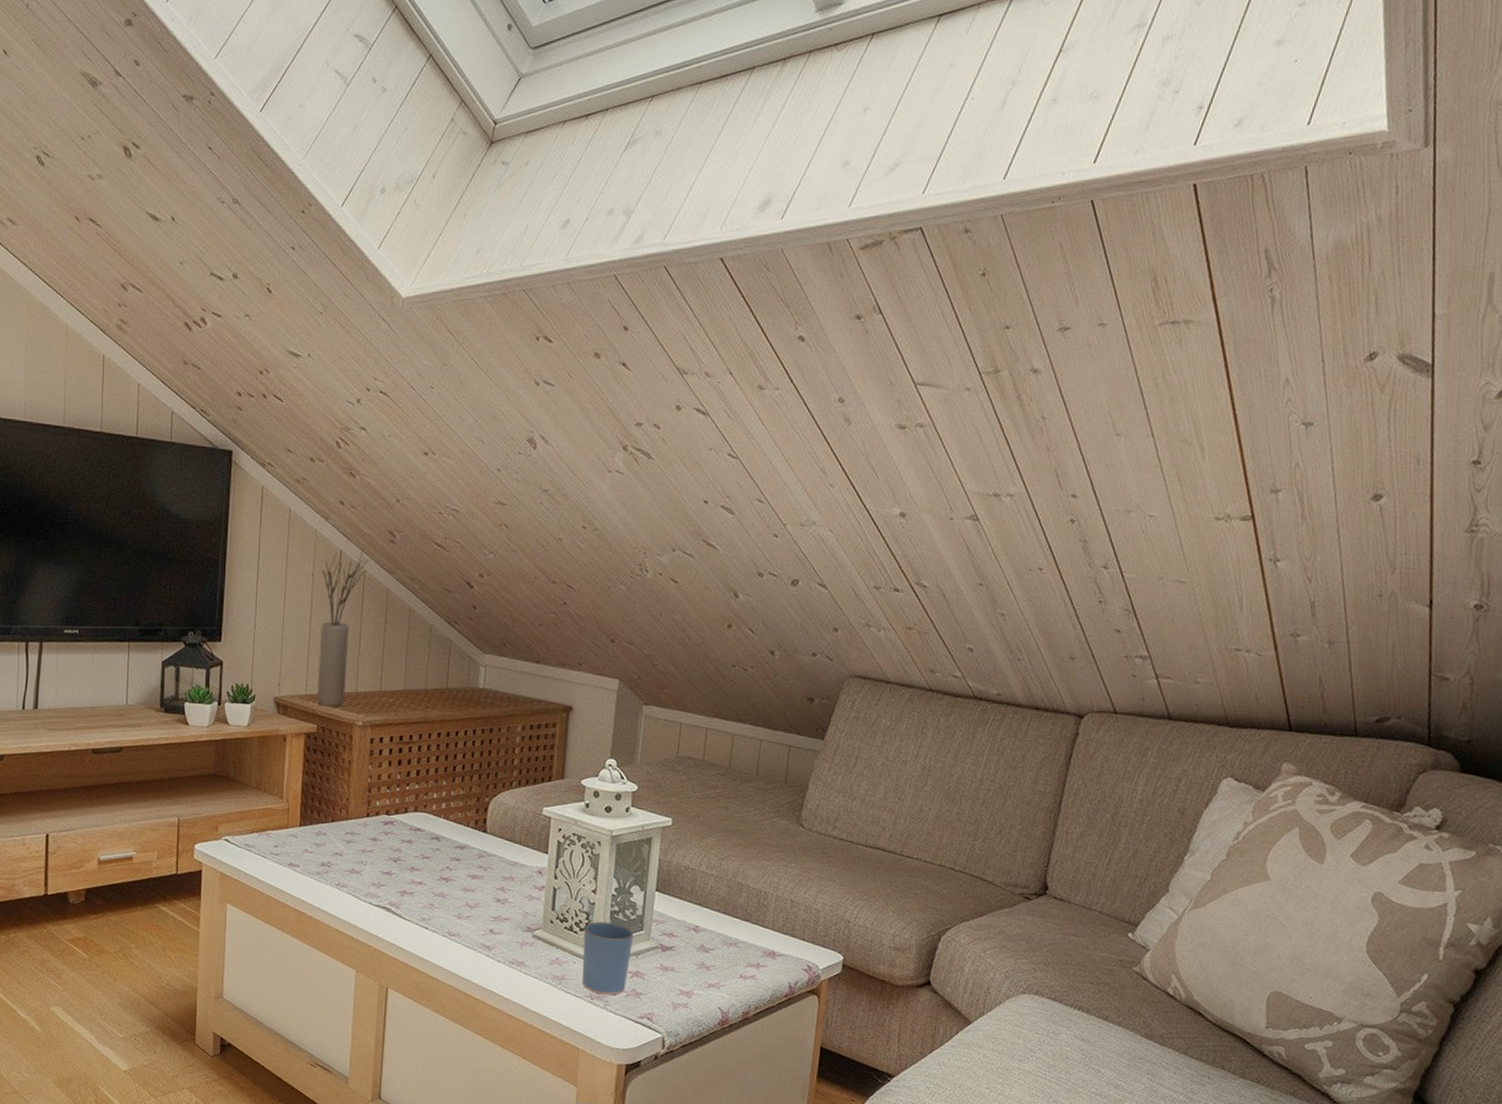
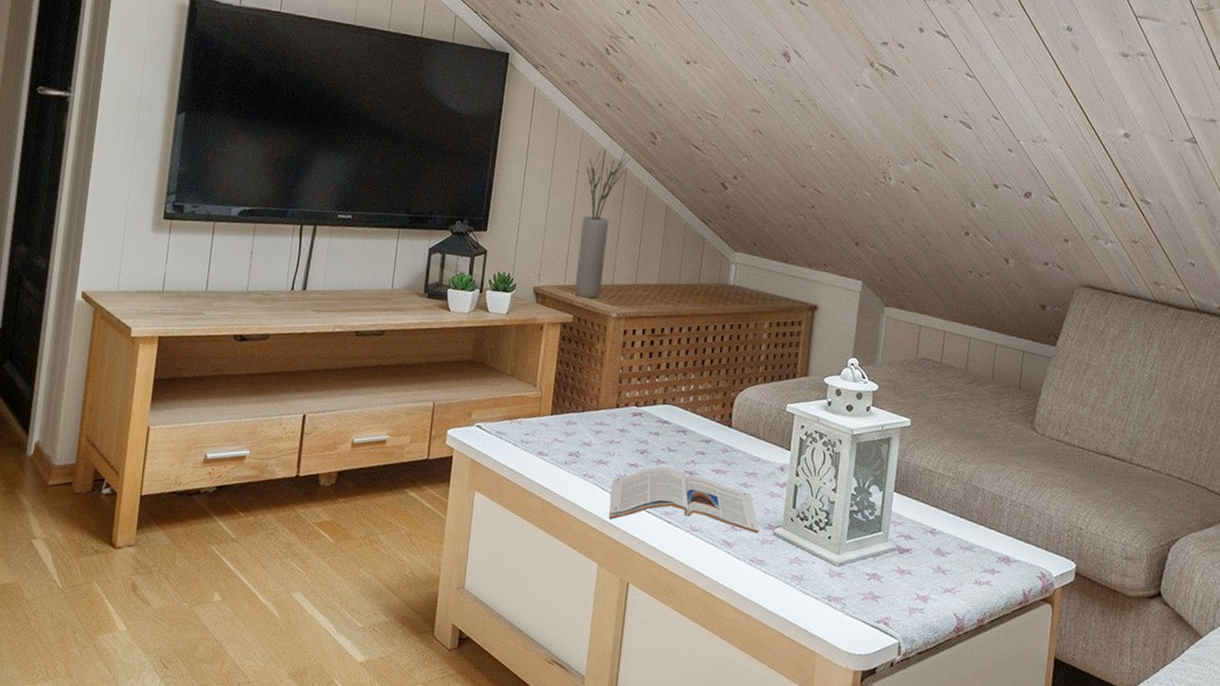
magazine: none [364,874,519,937] -> present [608,466,760,534]
mug: present [582,921,634,996] -> none [820,521,872,598]

